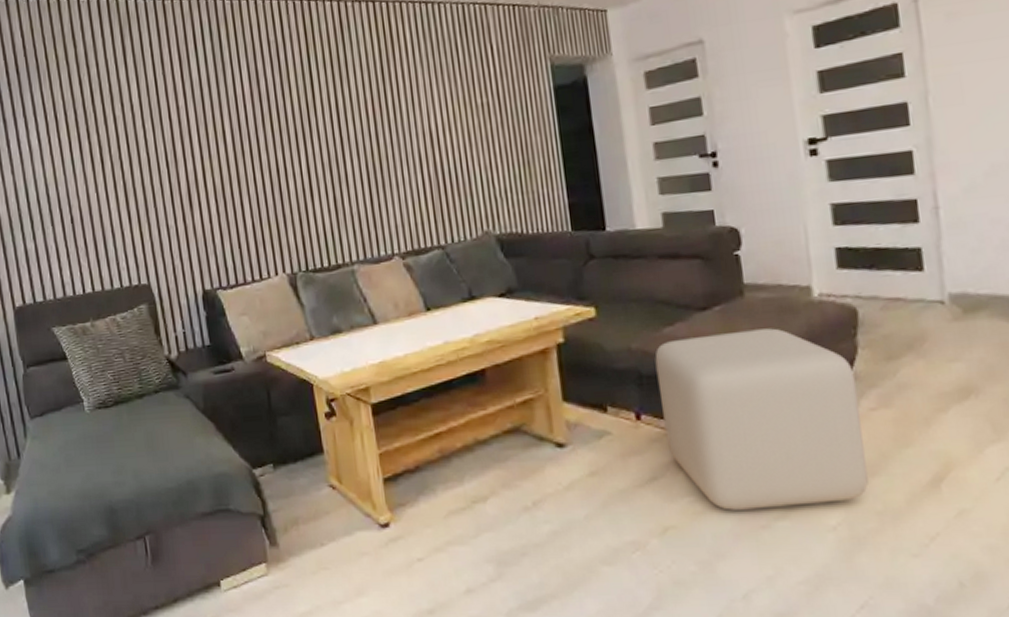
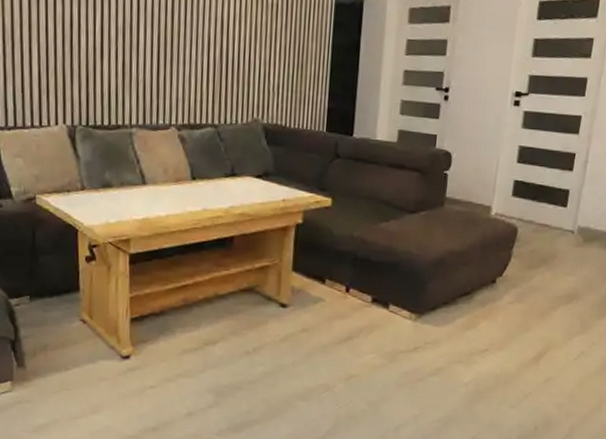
pouf: present [654,328,869,510] -> none [364,233,505,367]

